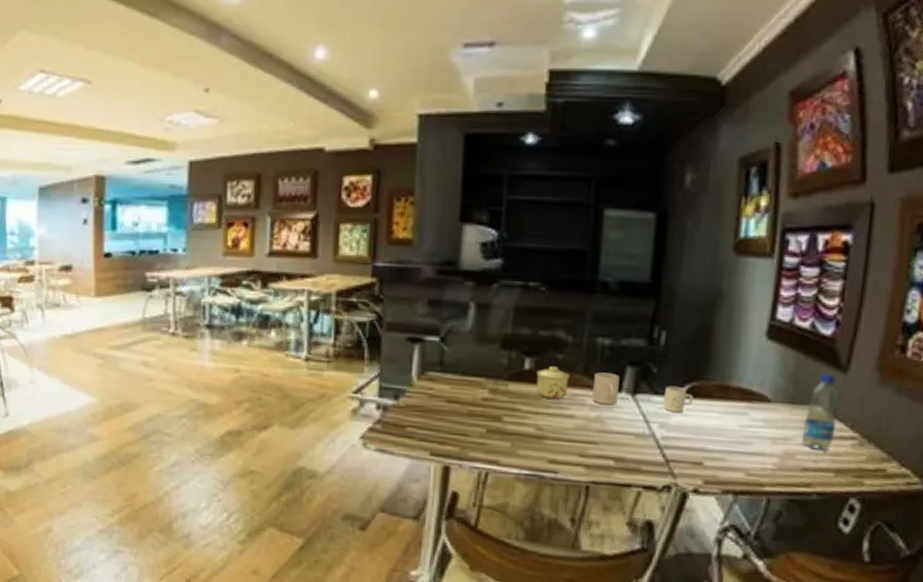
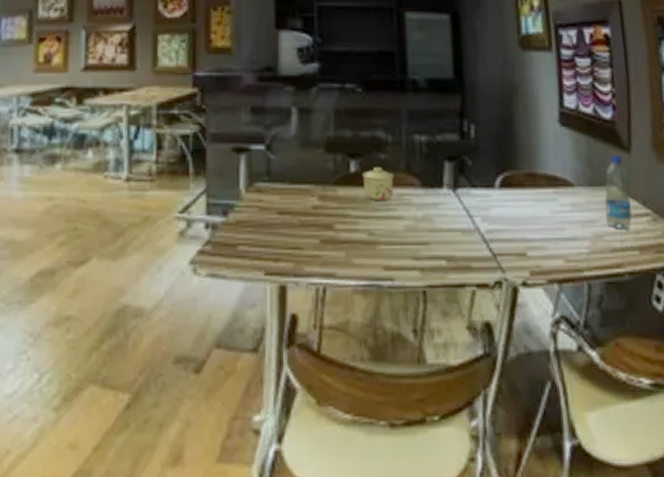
cup: present [591,372,620,406] -> none [416,170,441,203]
mug: present [663,385,693,413] -> none [481,177,508,205]

